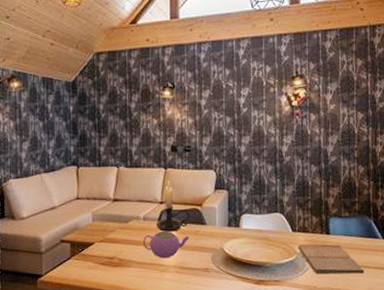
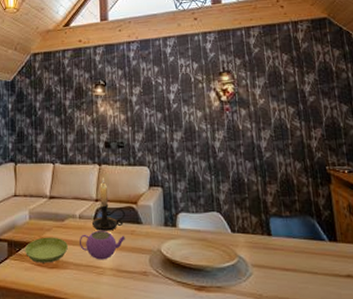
saucer: none [87,237,131,262] -> present [24,237,68,263]
book: present [298,244,364,275] -> none [239,247,313,281]

